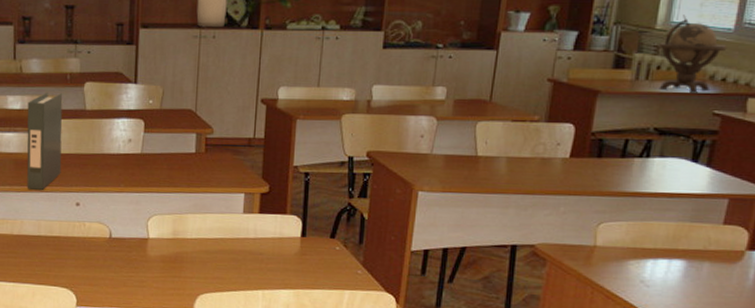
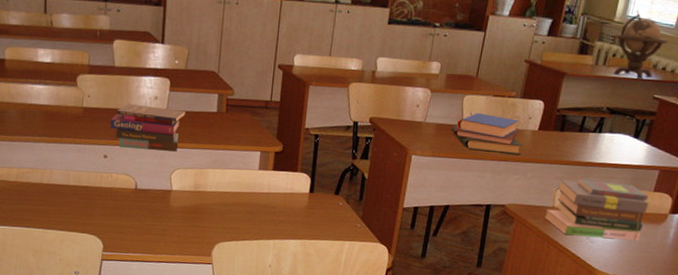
binder: present [26,92,63,190] -> none [56,47,93,142]
books: none [82,147,162,197] -> present [110,103,186,152]
book: none [463,141,552,186] -> present [451,113,523,154]
books: none [585,212,718,285] -> present [544,179,649,242]

